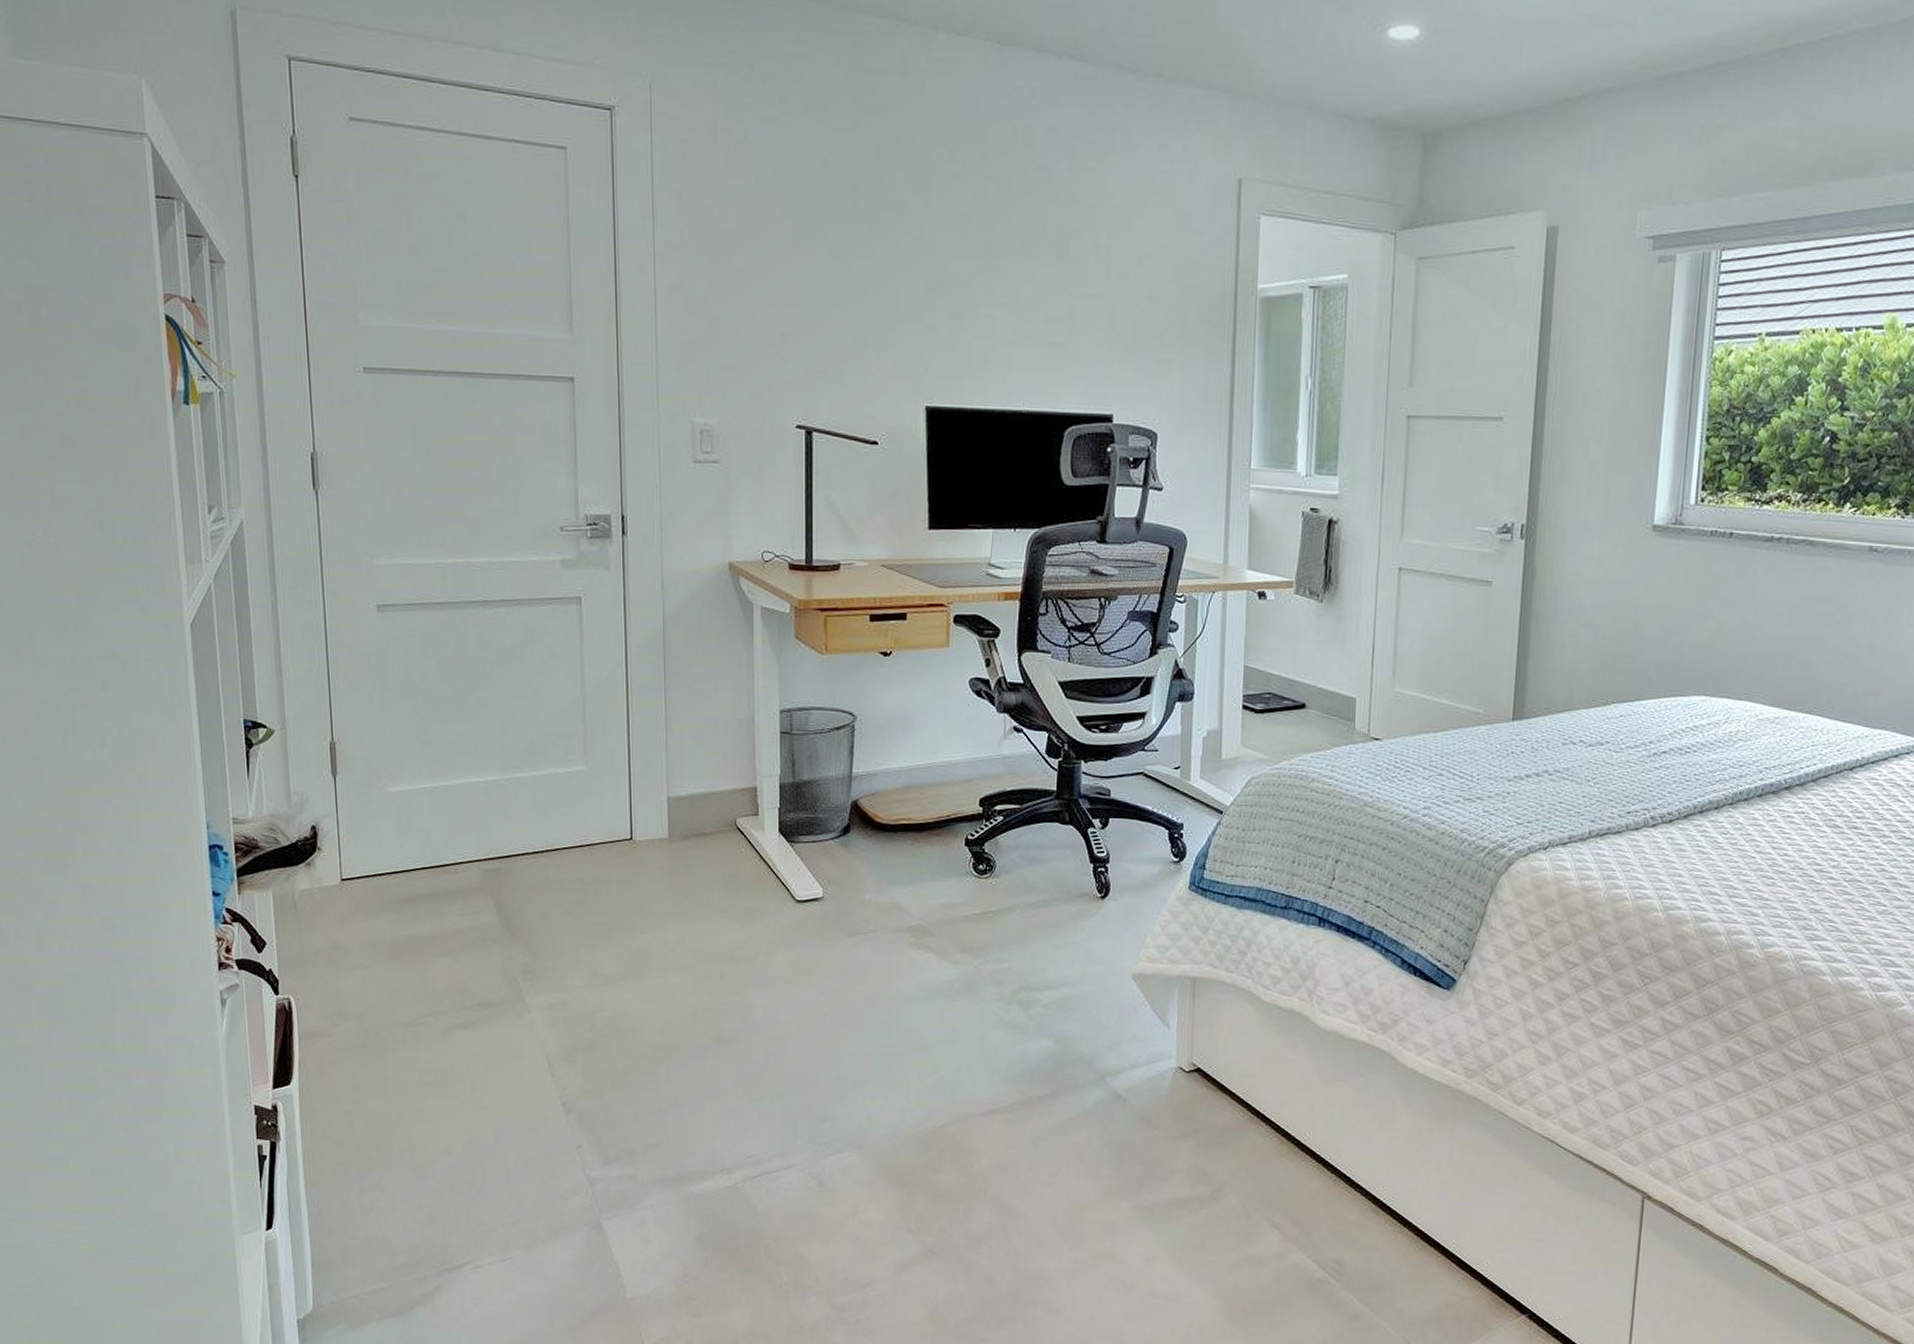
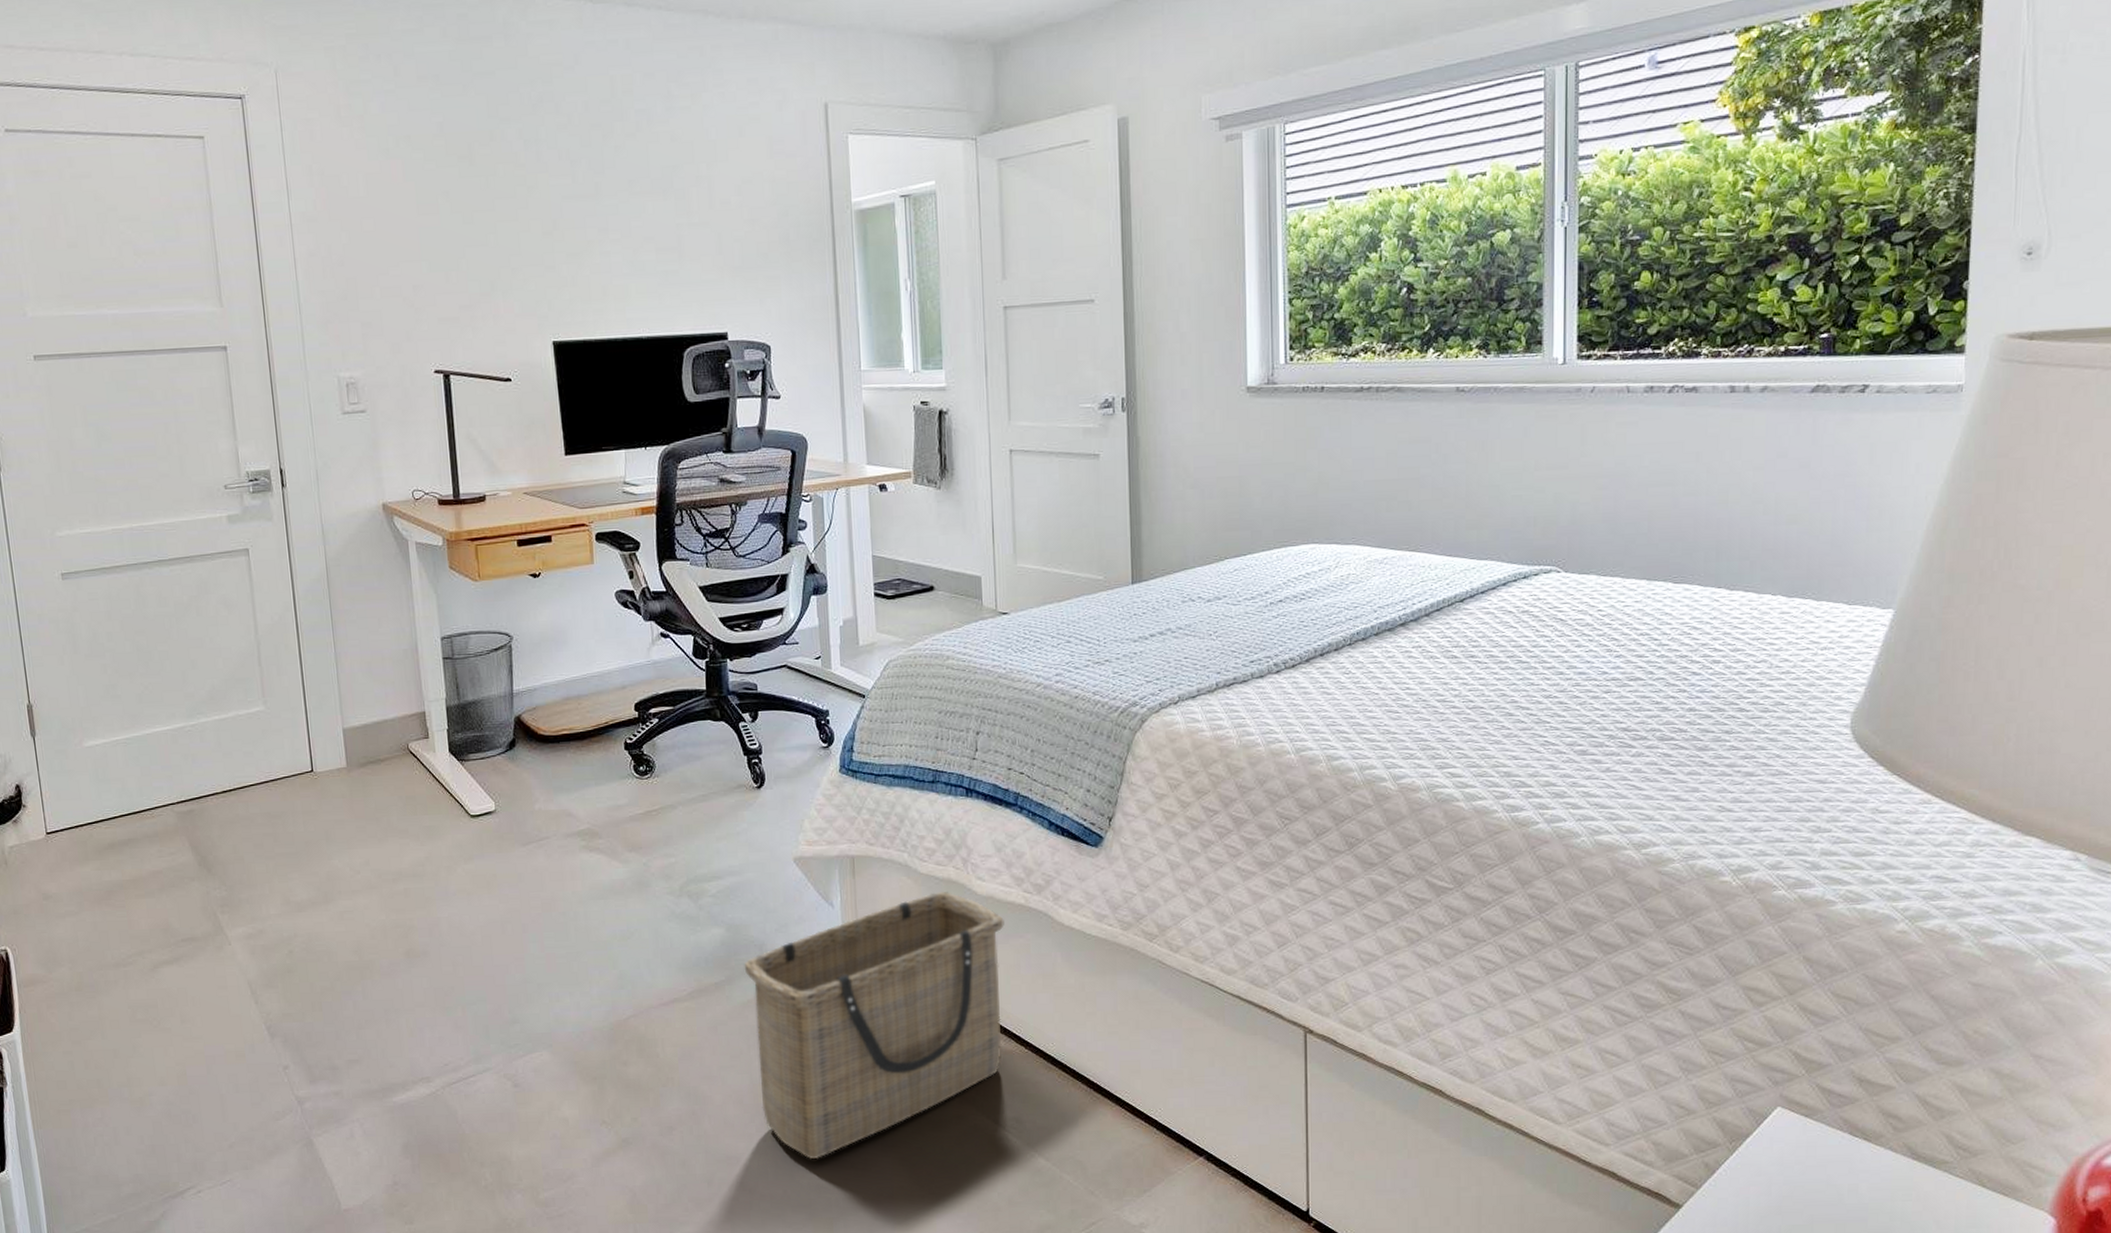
basket: none [1070,1021,1345,1285] -> present [744,891,1004,1159]

